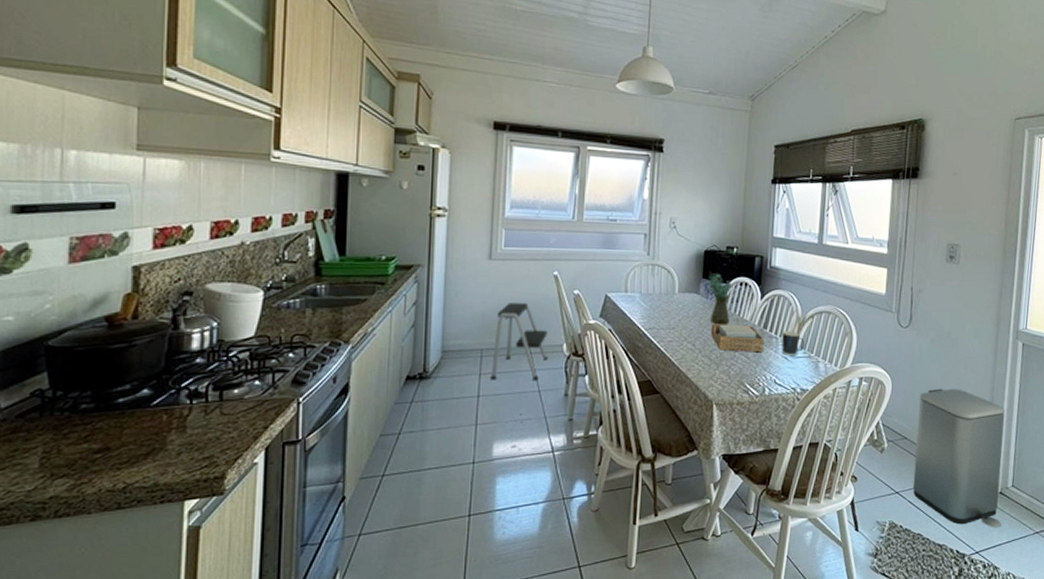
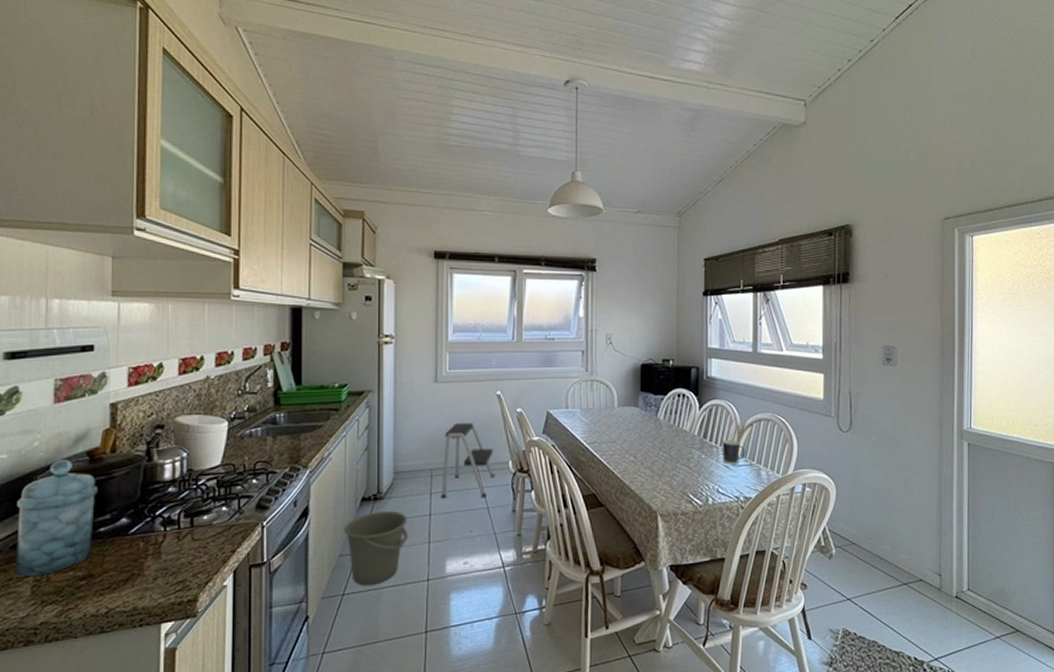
canister: none [20,324,118,447] -> present [14,459,99,576]
bucket: none [386,390,455,466] -> present [344,510,408,585]
vase: present [708,272,732,326] -> none [646,385,670,438]
napkin holder: present [710,323,764,353] -> none [651,435,705,463]
pedal bin: present [912,388,1006,528] -> none [864,491,959,634]

